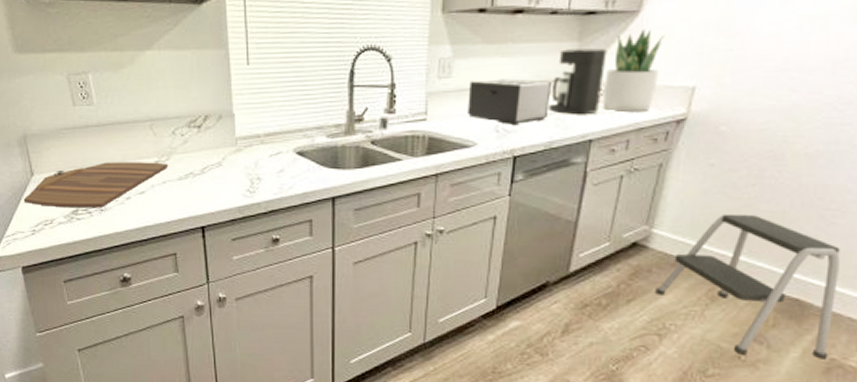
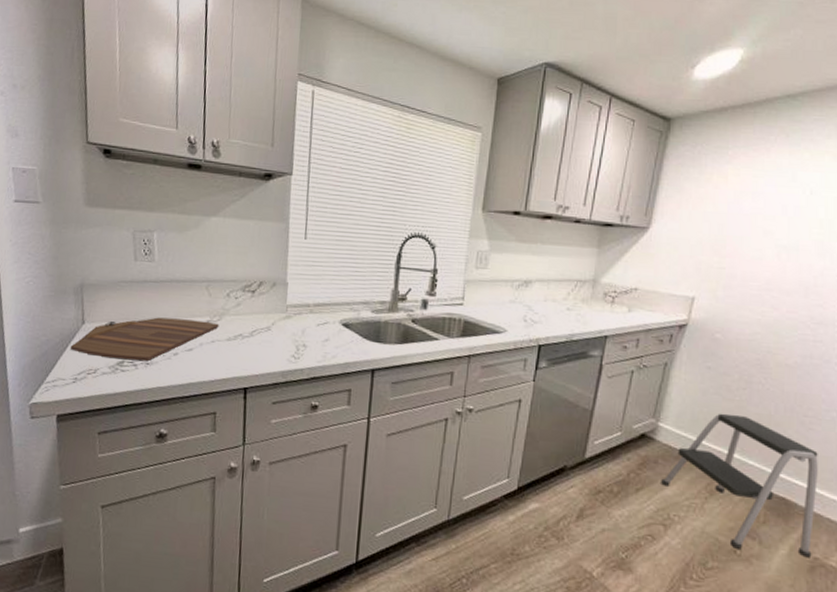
toaster: present [468,78,551,124] -> none [500,273,574,317]
coffee maker: present [547,48,607,115] -> none [569,254,622,313]
planter: present [602,28,665,113] -> none [617,243,669,316]

